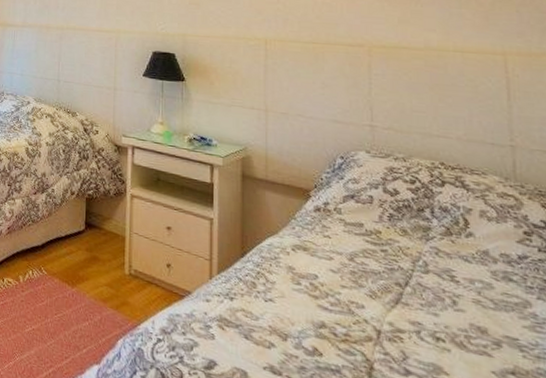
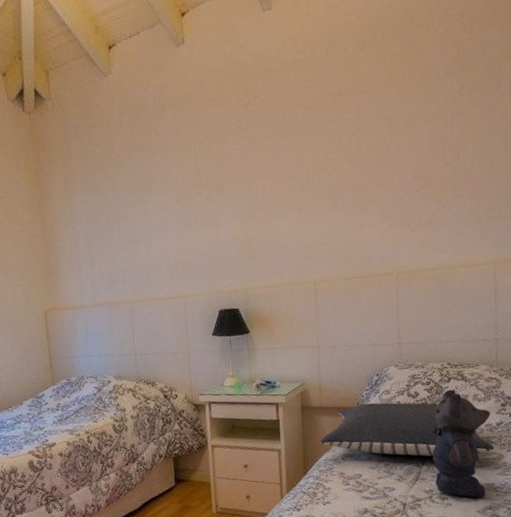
pillow: none [263,188,516,293] -> present [319,402,495,457]
bear: none [418,196,507,353] -> present [431,389,490,497]

